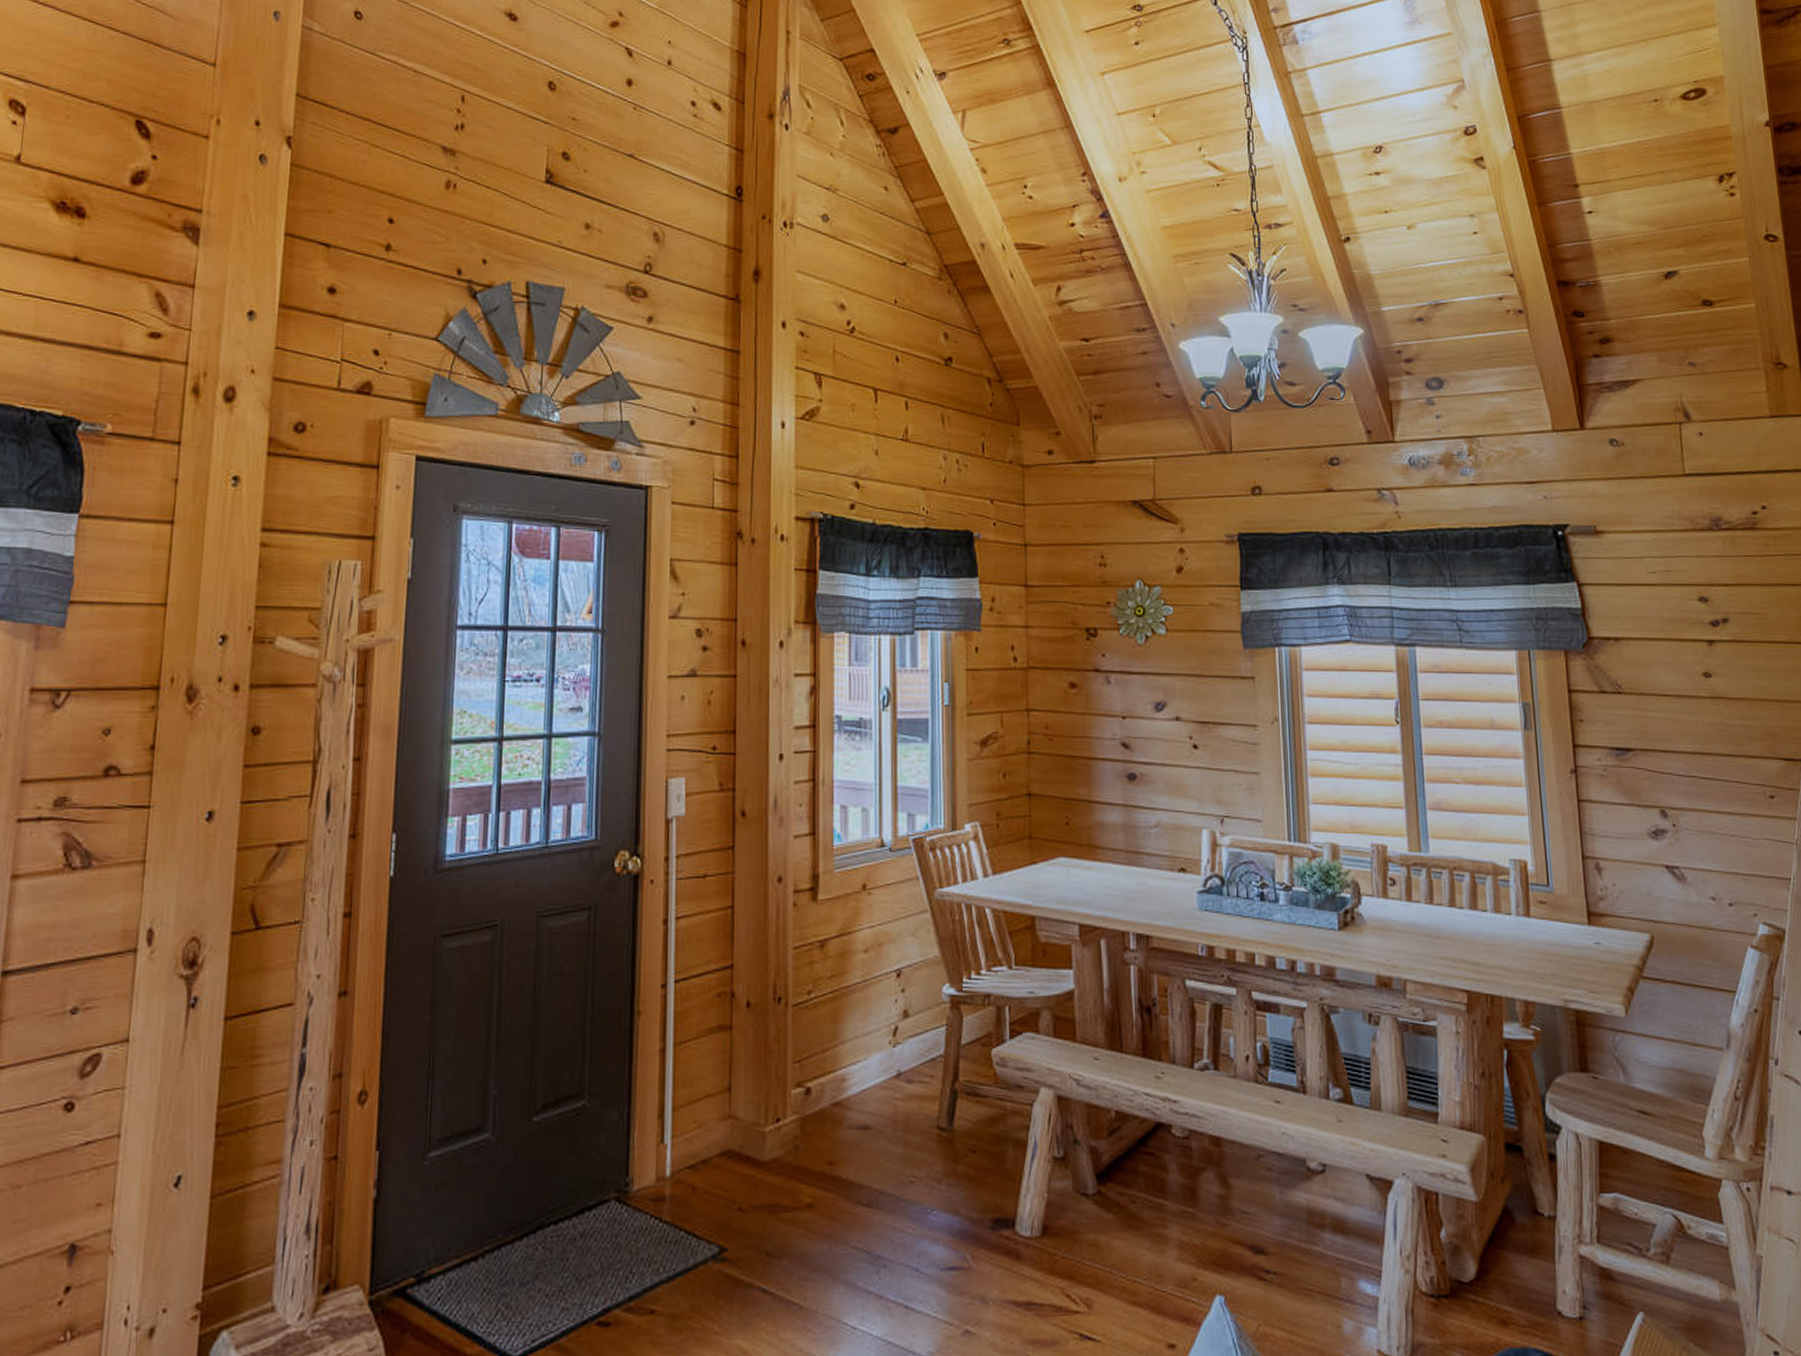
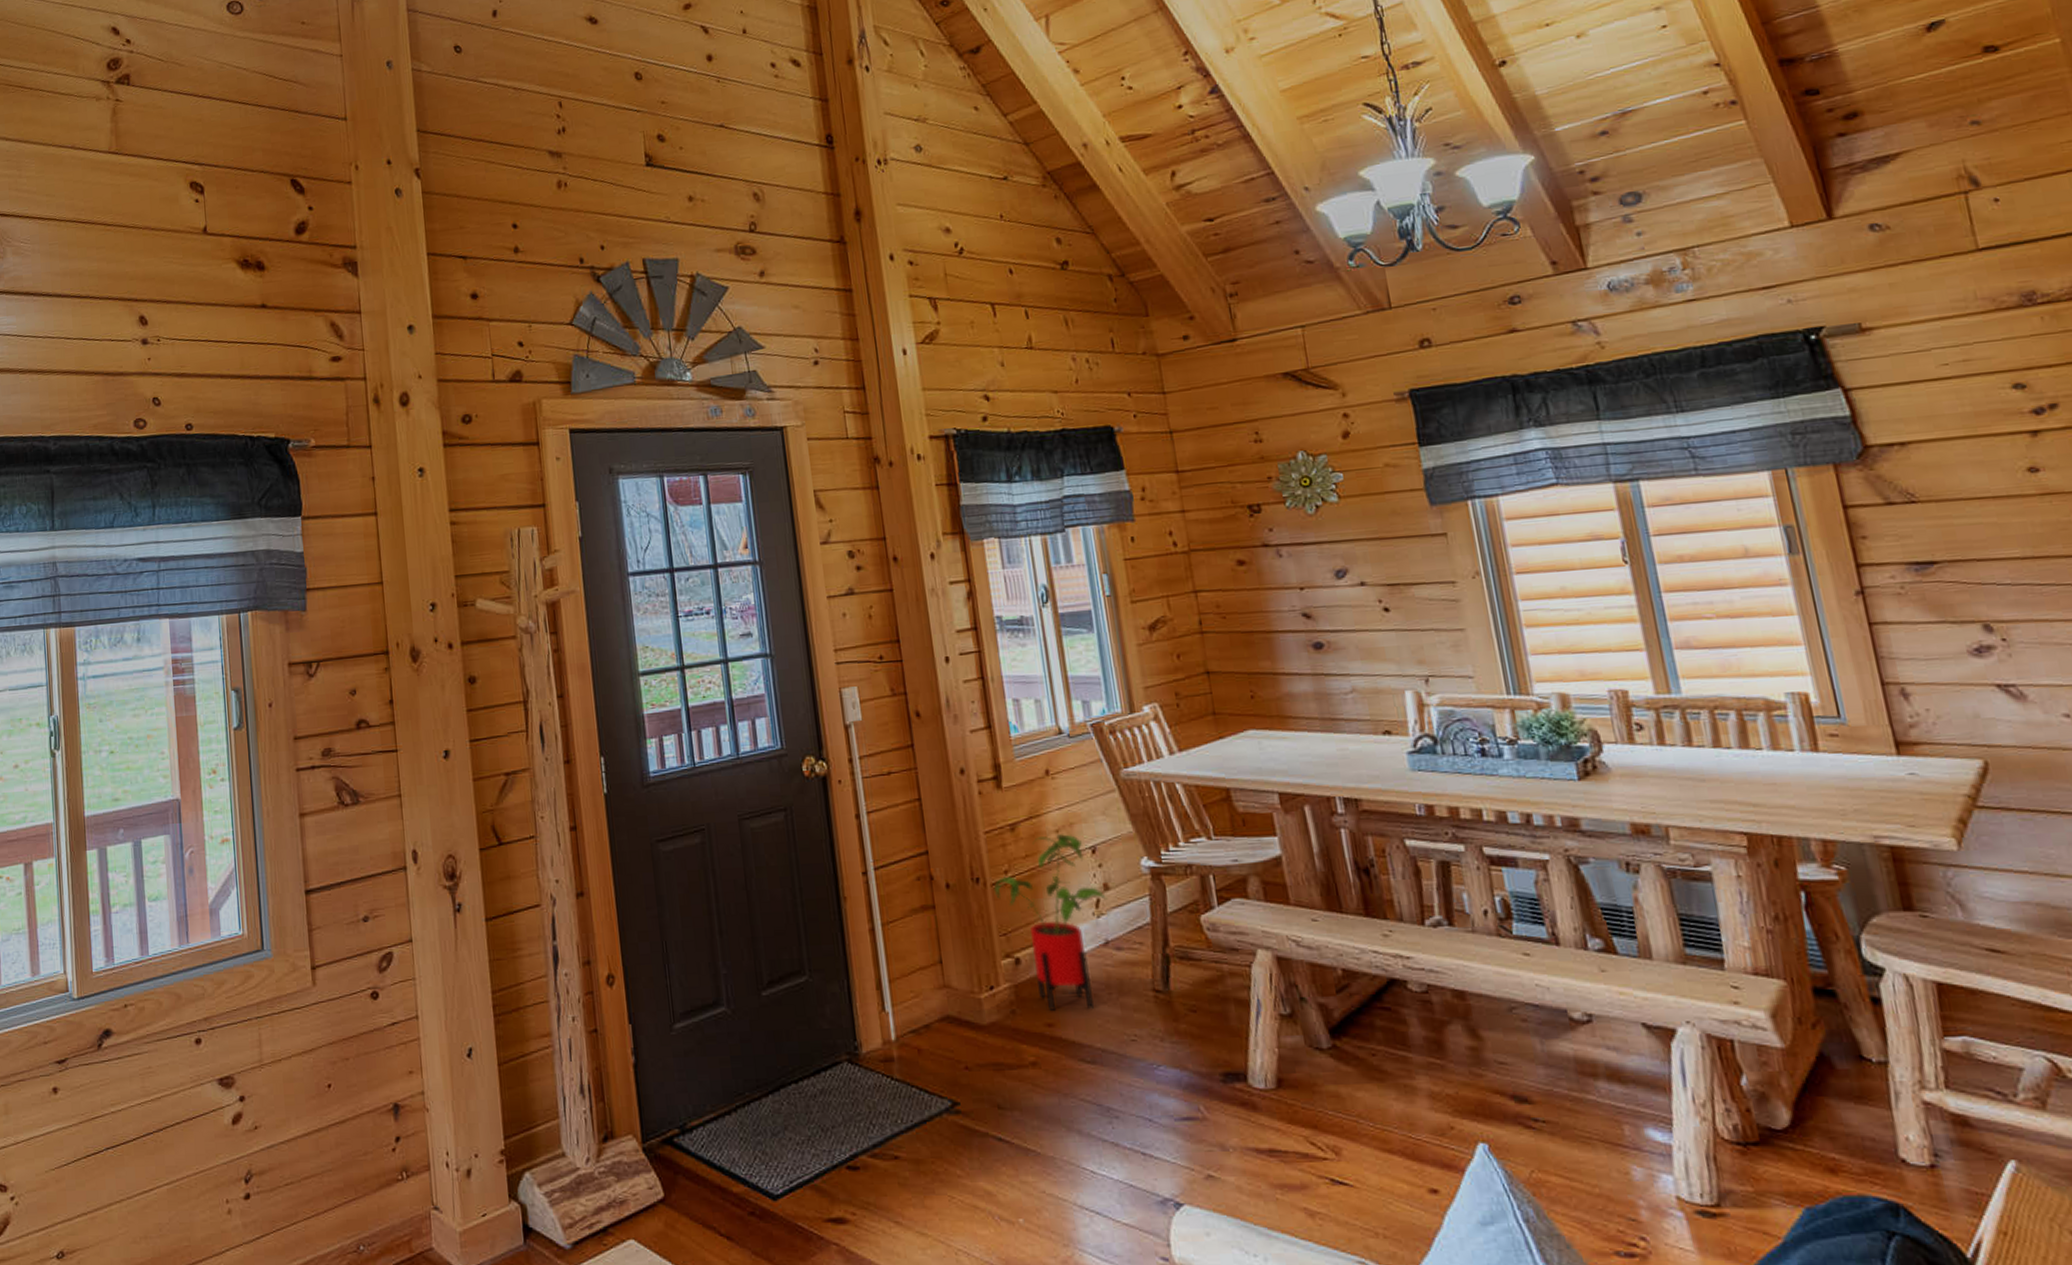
house plant: none [794,954,906,1149] -> present [993,834,1108,1012]

